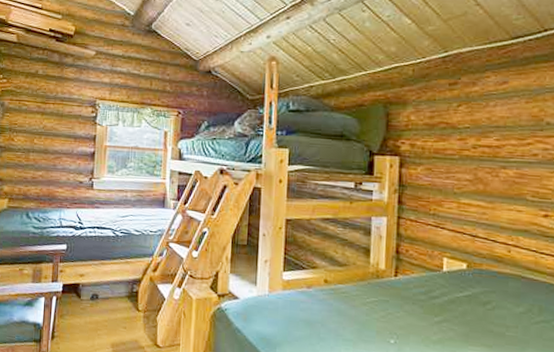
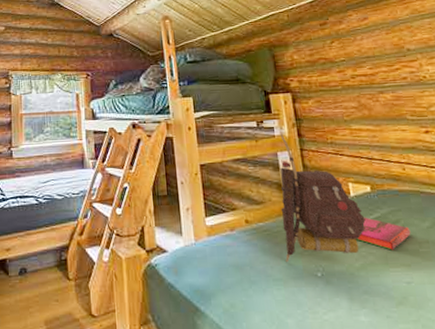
backpack: none [359,195,454,327] -> present [279,130,366,263]
hardback book: none [439,293,501,330] -> present [356,217,411,250]

